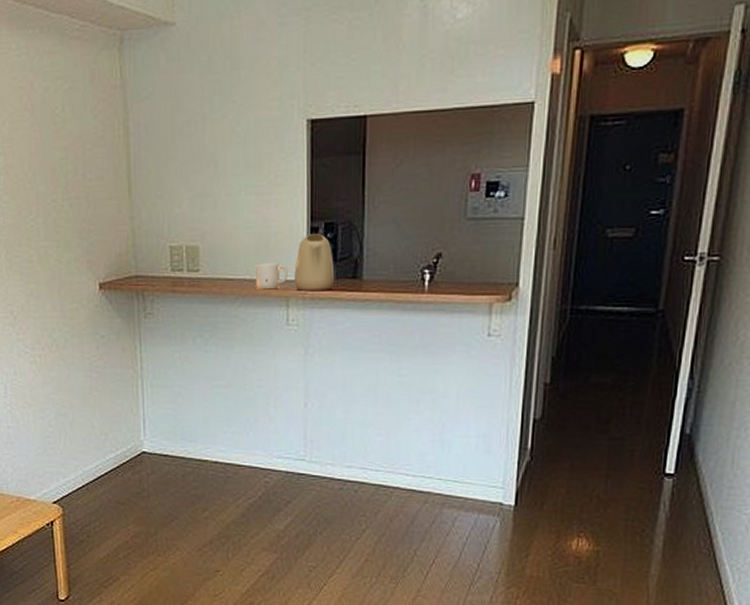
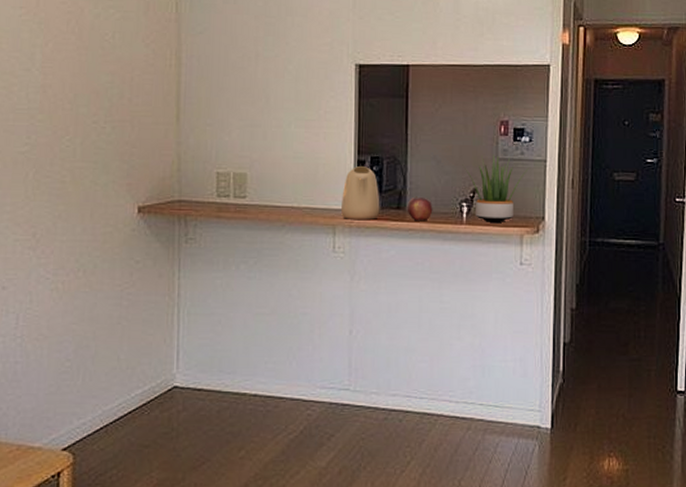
mug: present [255,263,288,290] -> none [302,192,335,218]
fruit: none [363,264,392,291] -> present [407,196,433,221]
potted plant: none [425,214,504,290] -> present [462,155,530,222]

